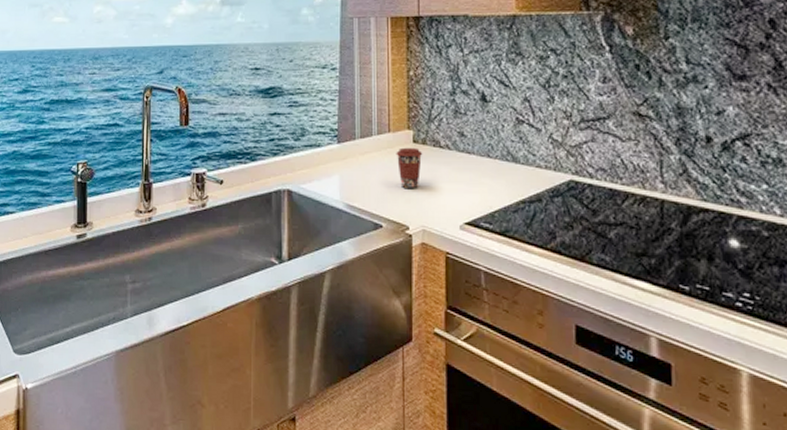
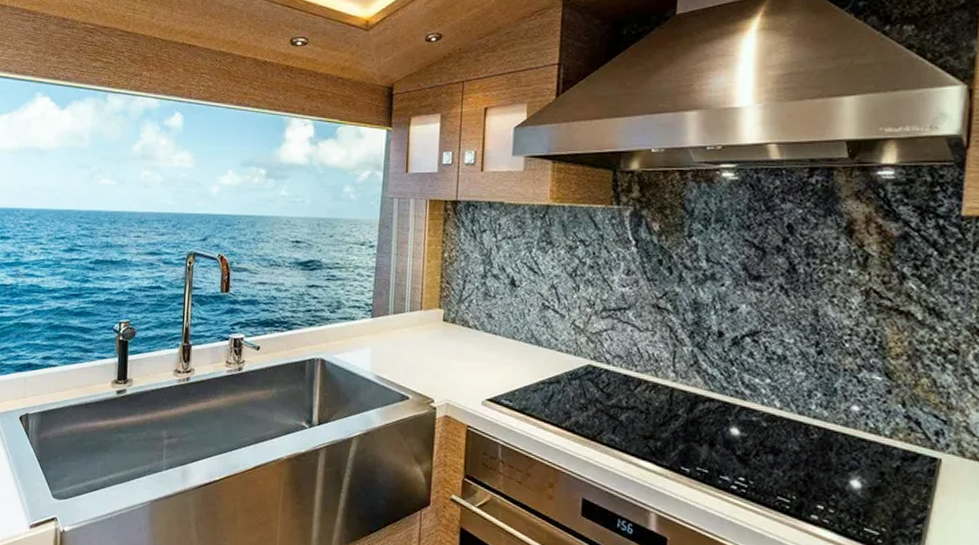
coffee cup: present [396,147,423,189] -> none [426,325,452,365]

